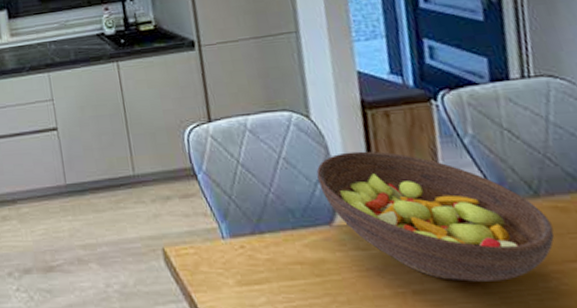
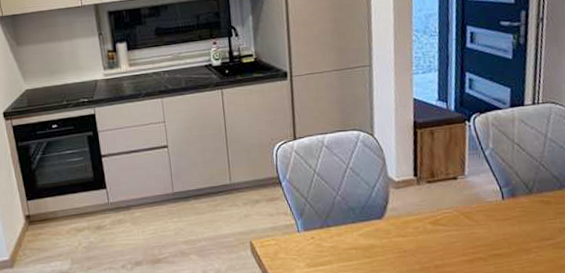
fruit bowl: present [316,151,555,282] -> none [374,161,539,257]

